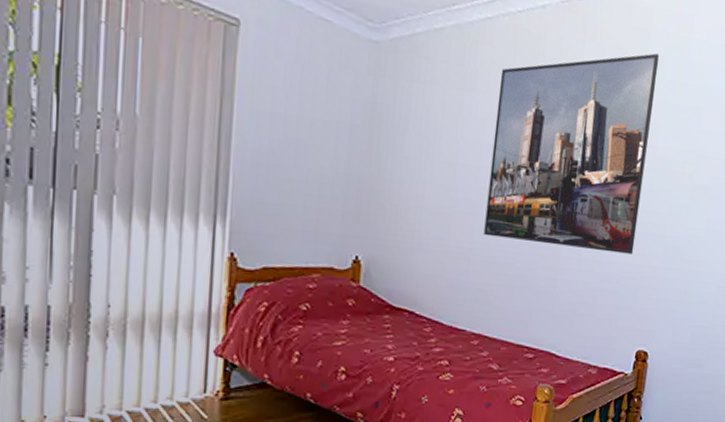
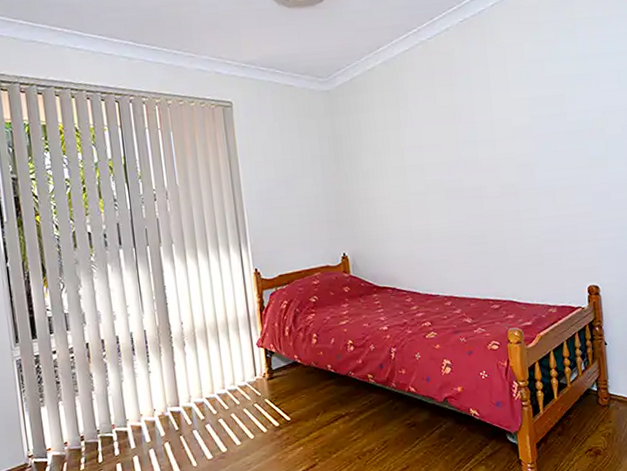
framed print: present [484,53,660,255] -> none [424,39,566,217]

